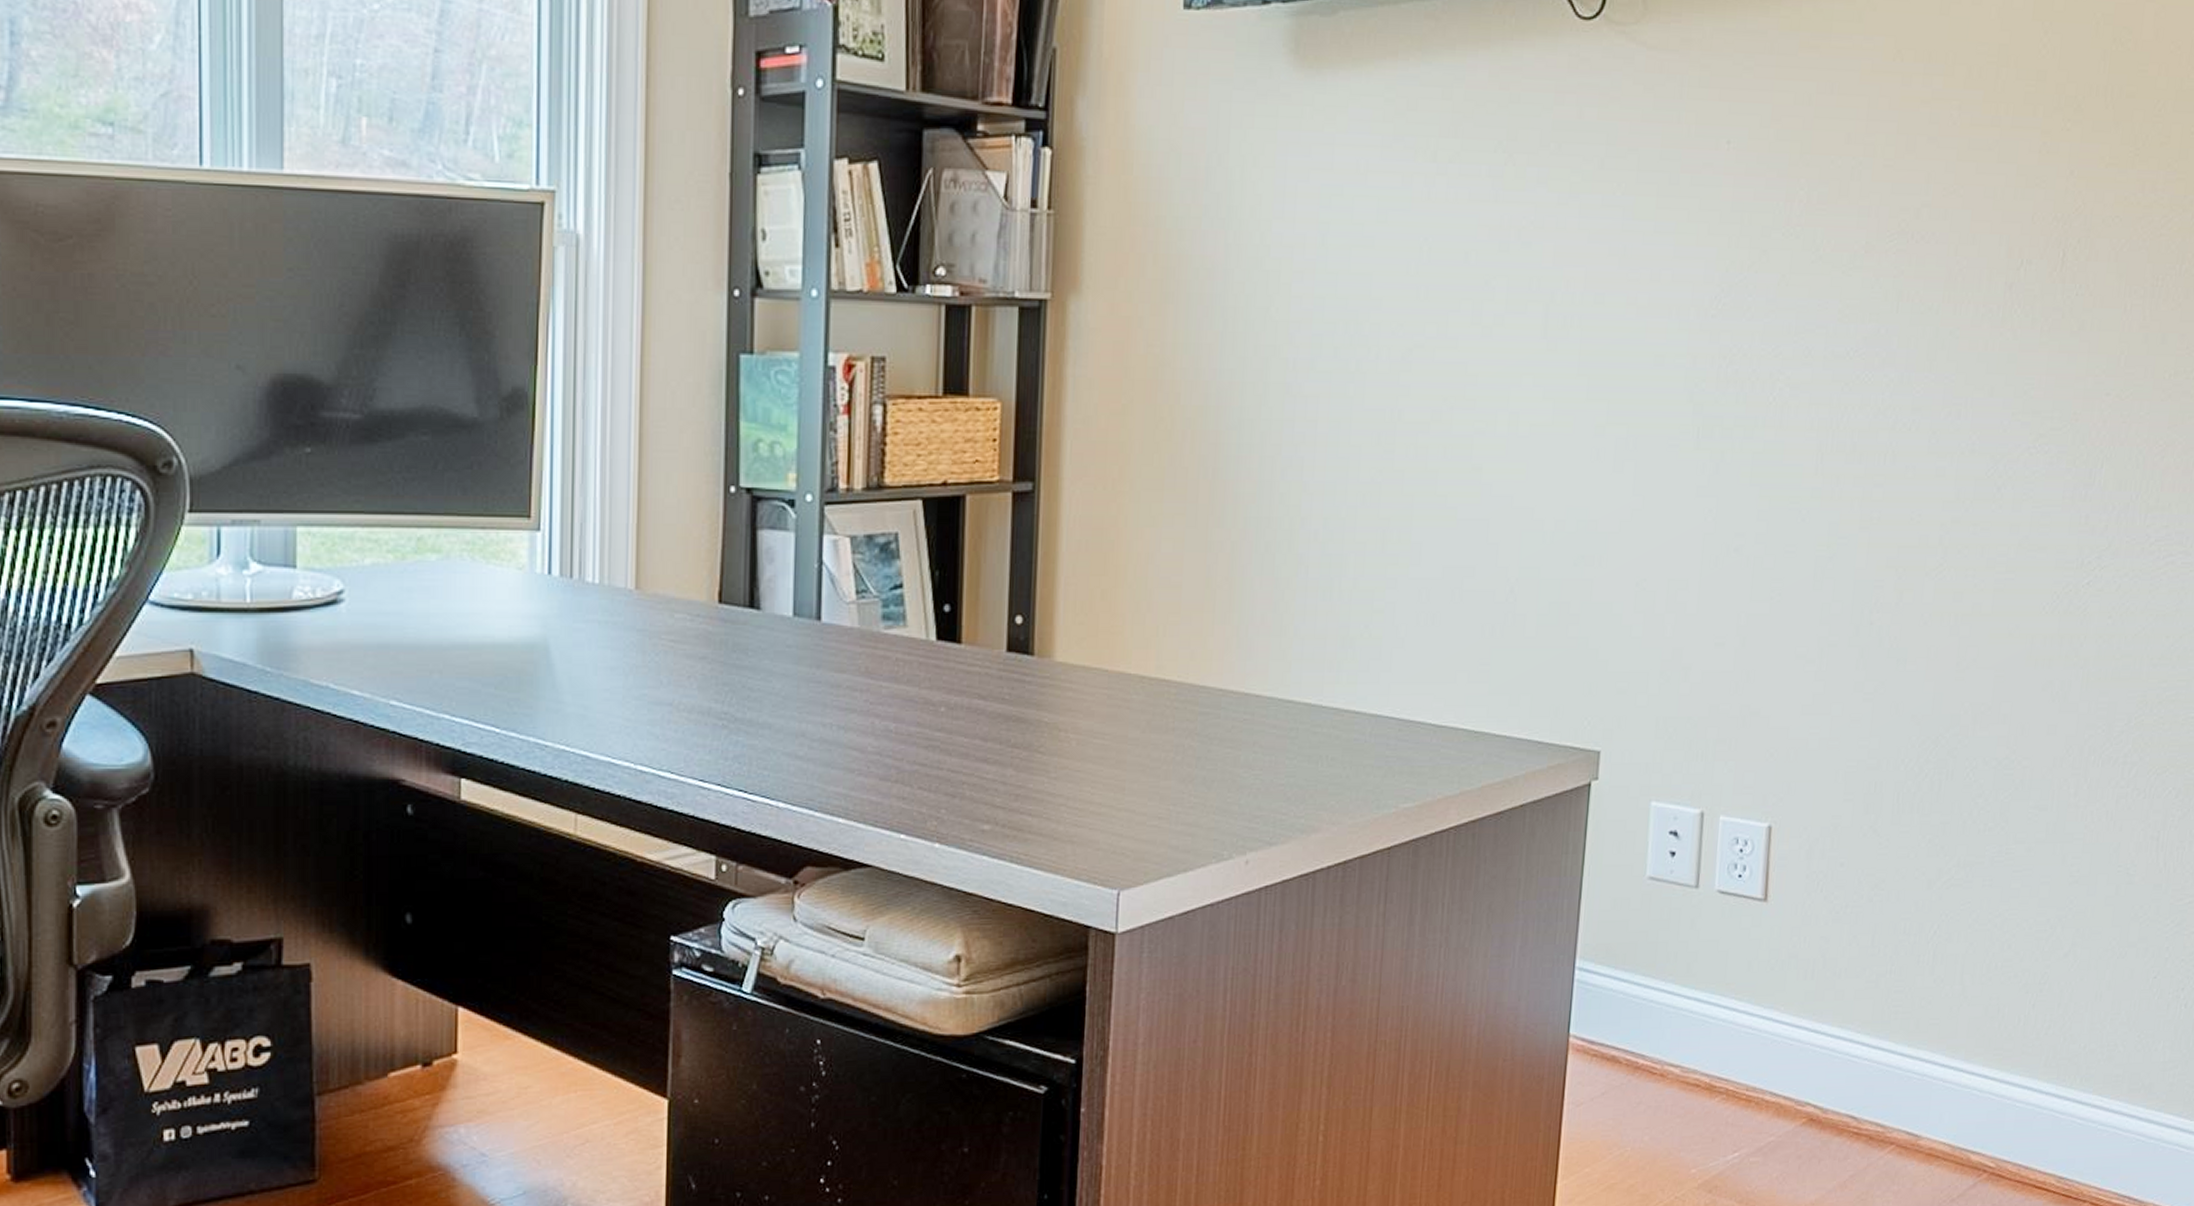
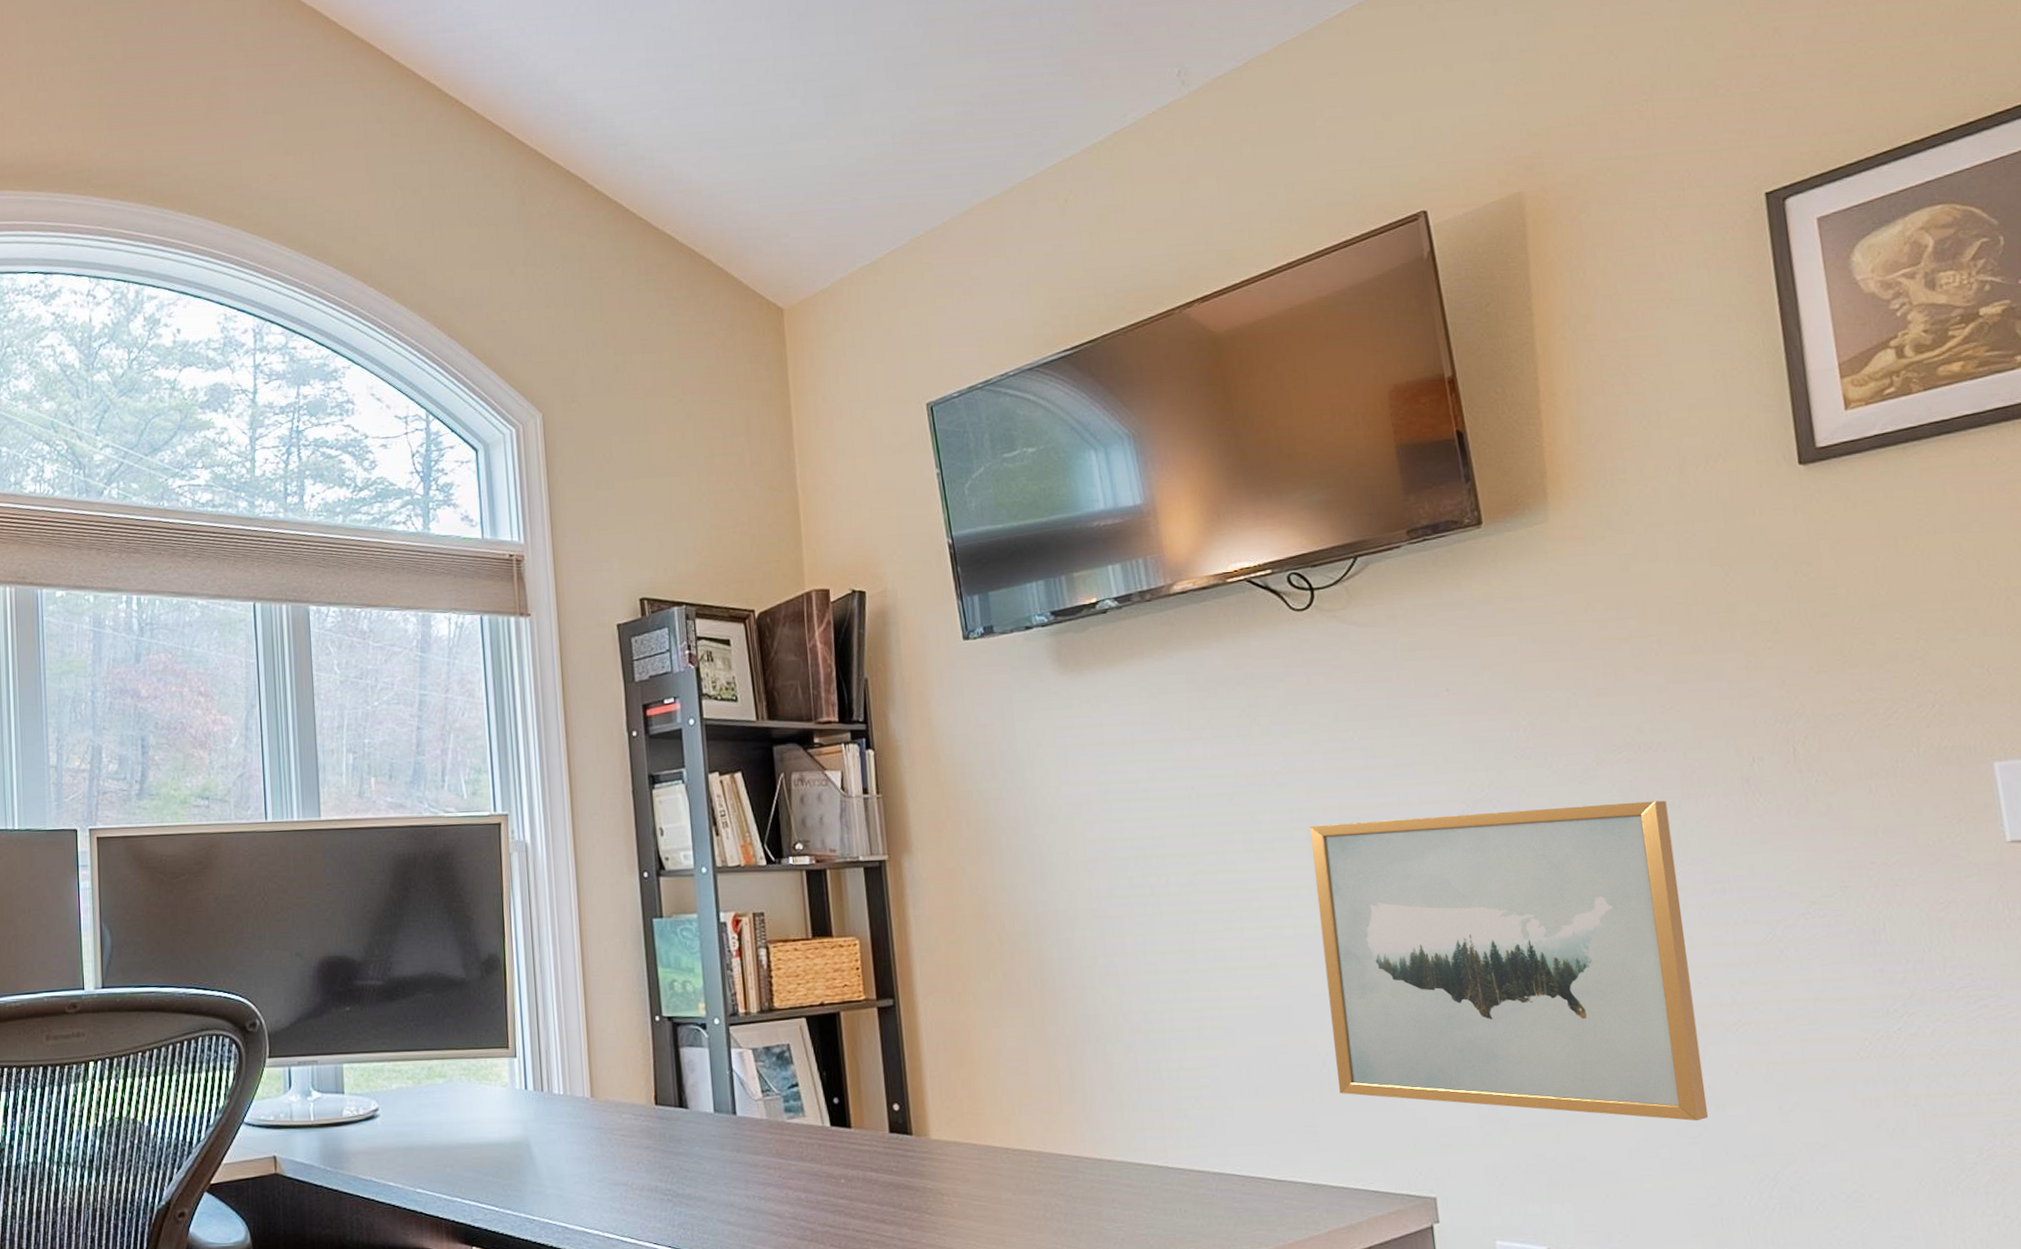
wall art: none [1523,299,1925,676] -> present [1310,800,1709,1122]

